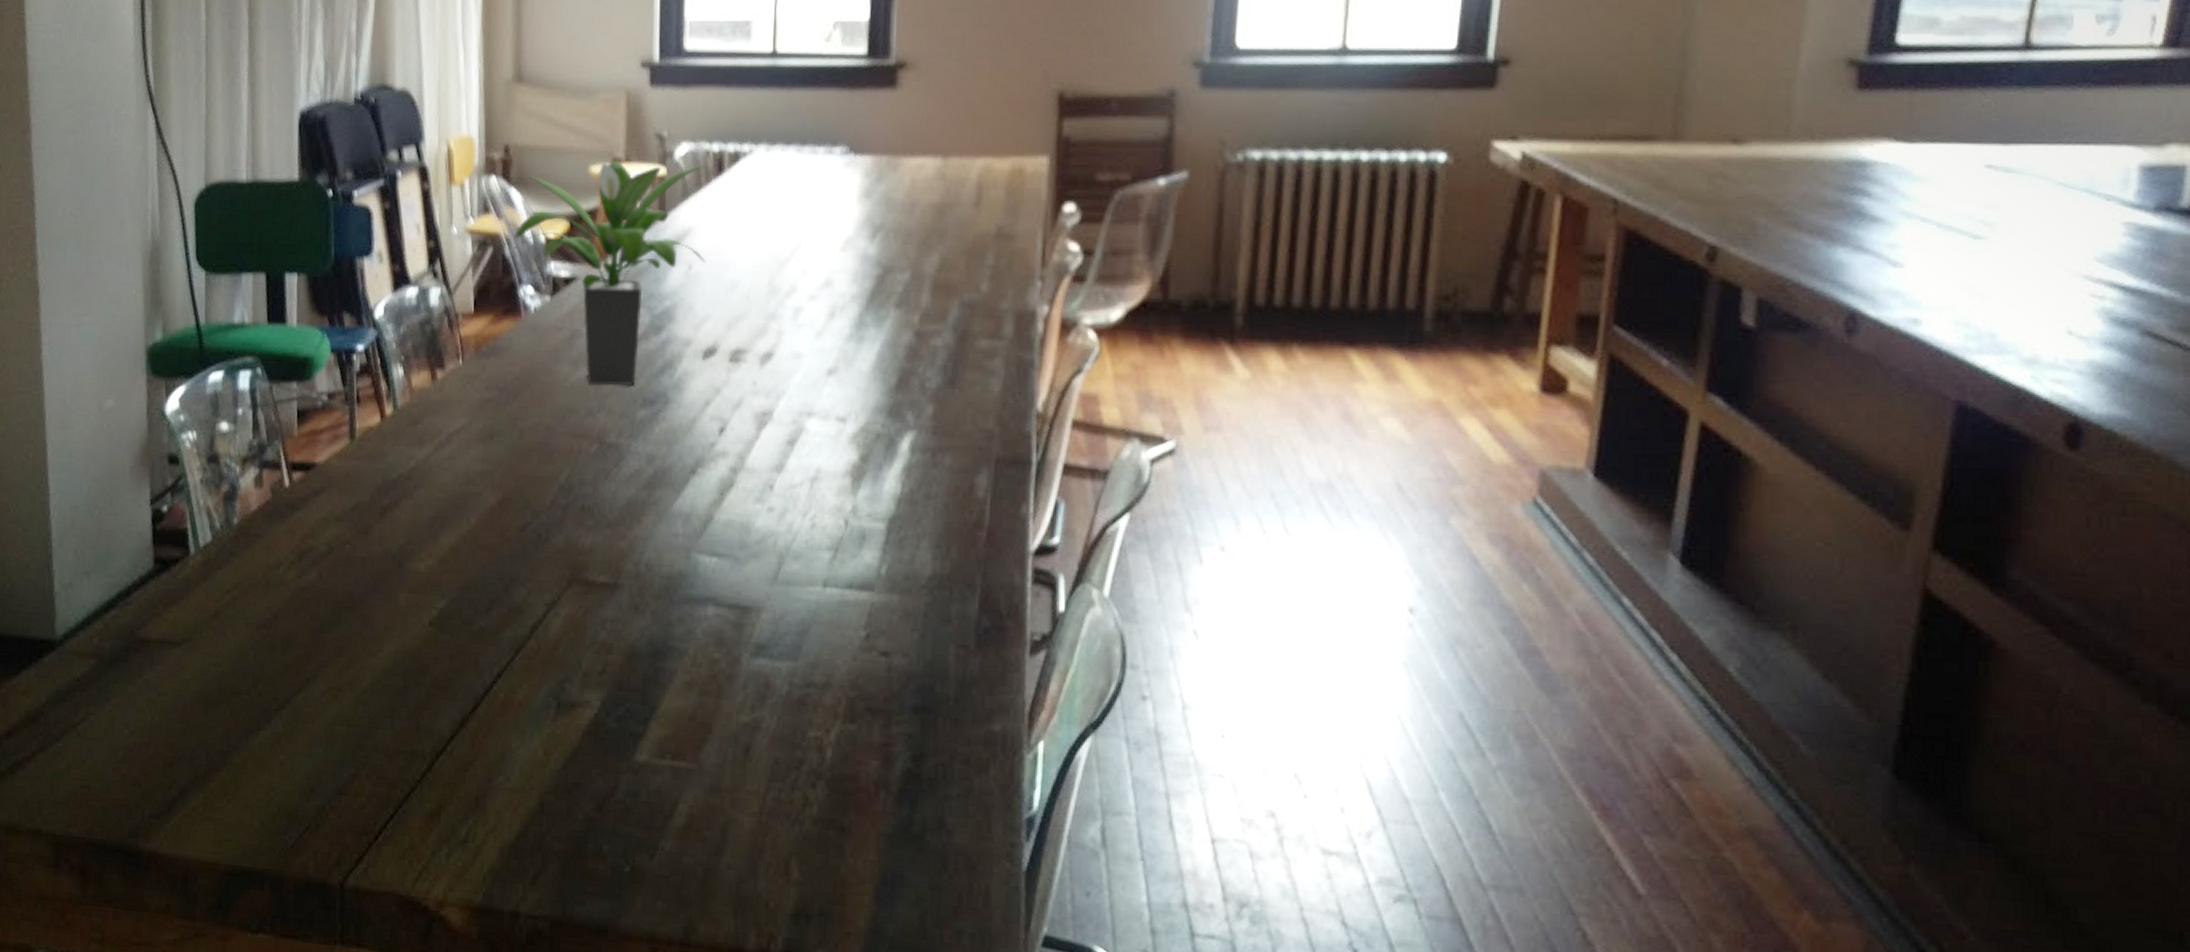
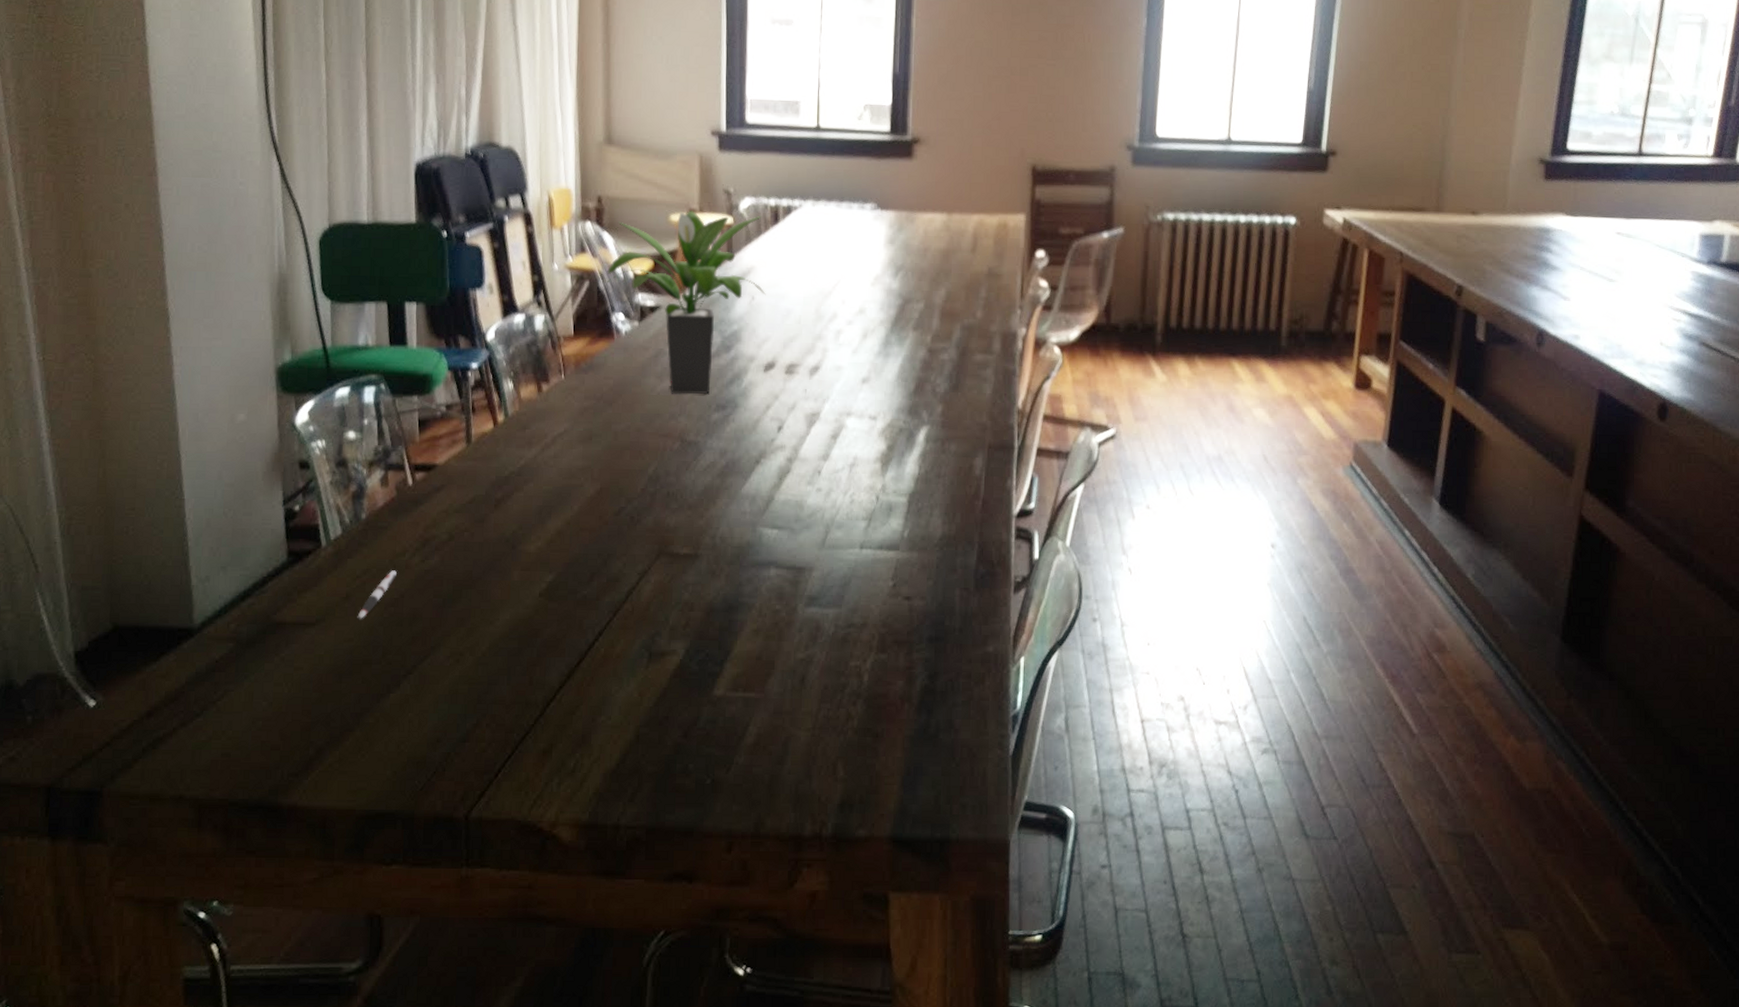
pen: none [226,585,270,642] -> present [357,570,397,620]

